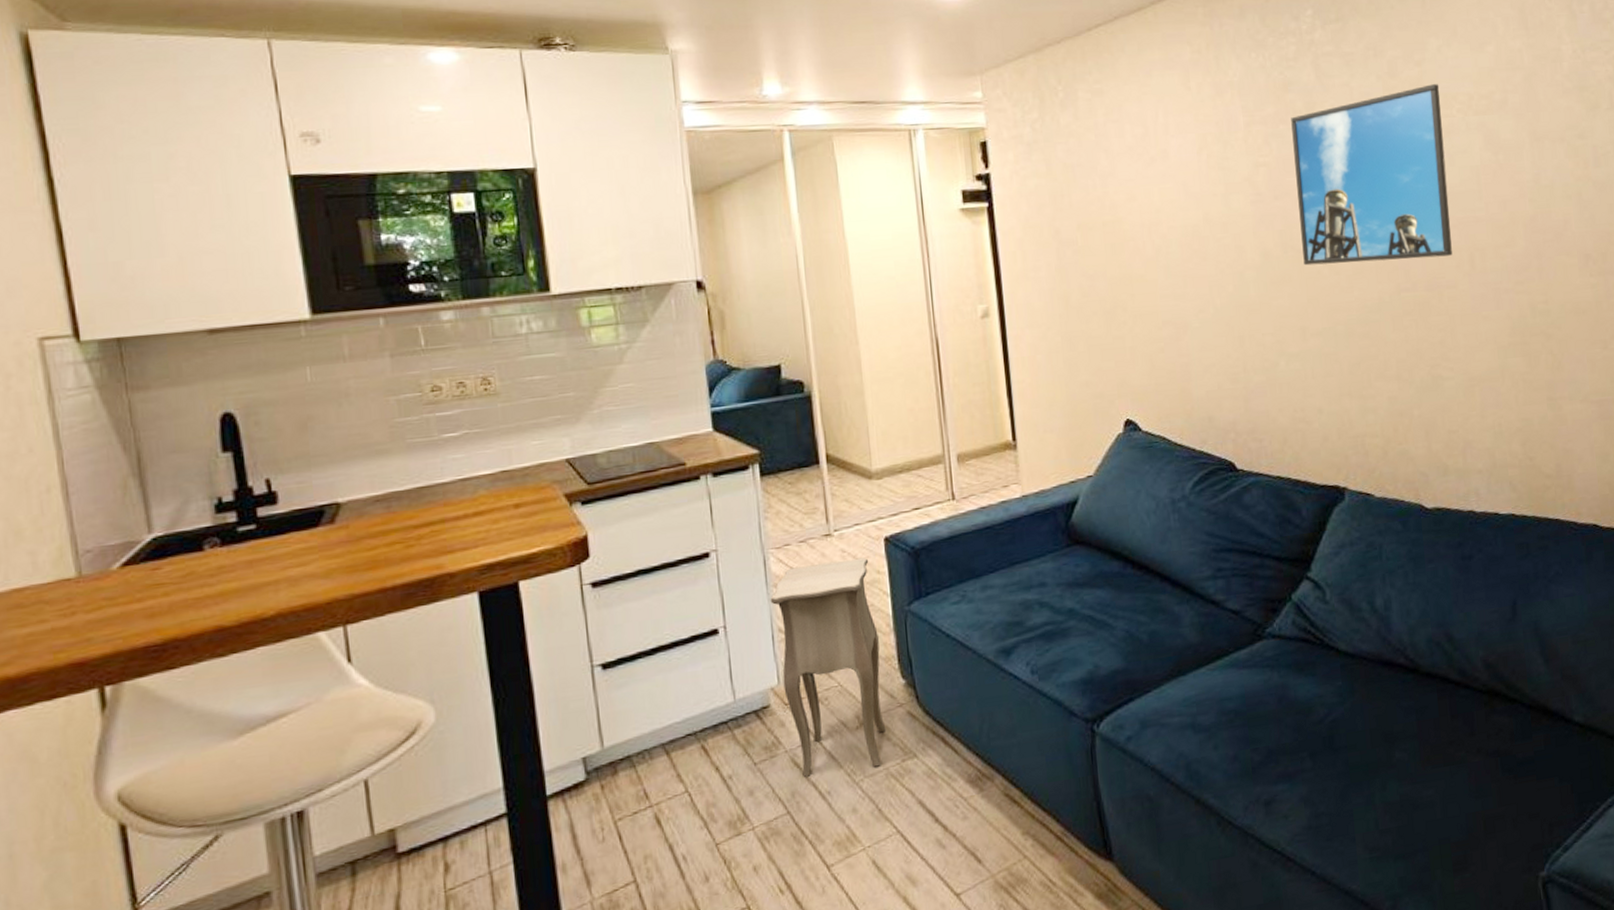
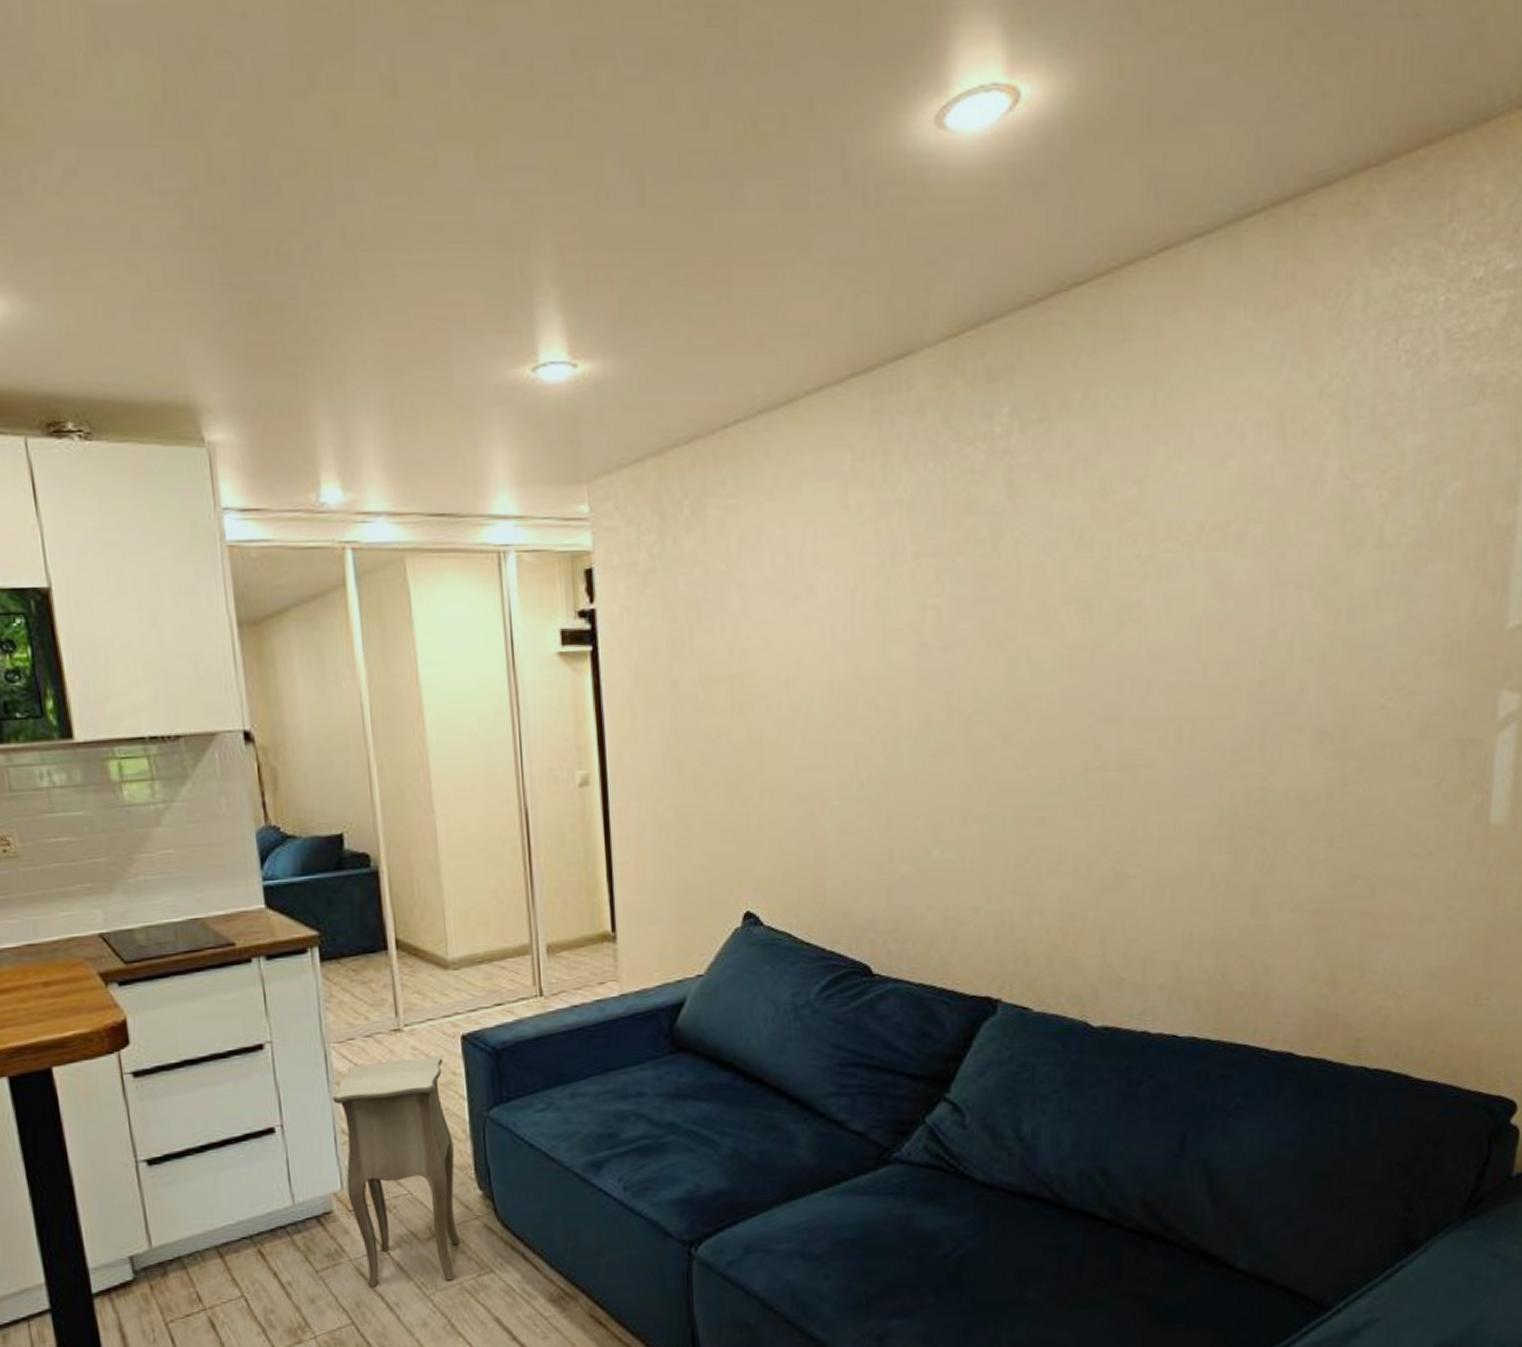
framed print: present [1291,84,1452,266] -> none [971,509,1163,735]

